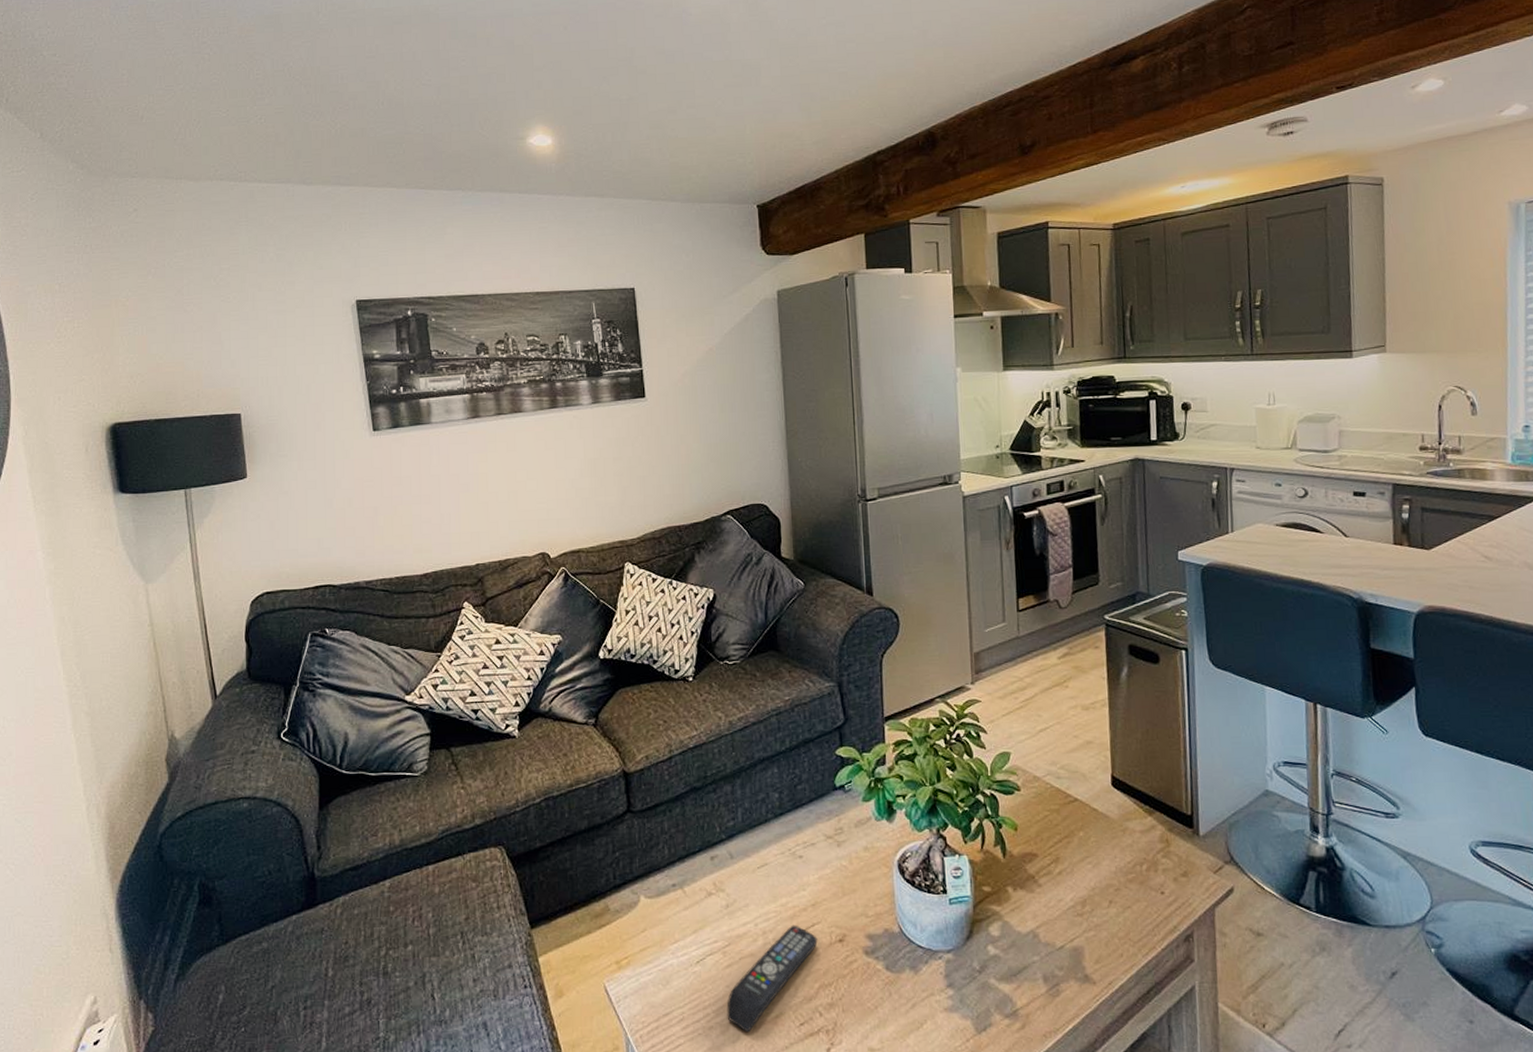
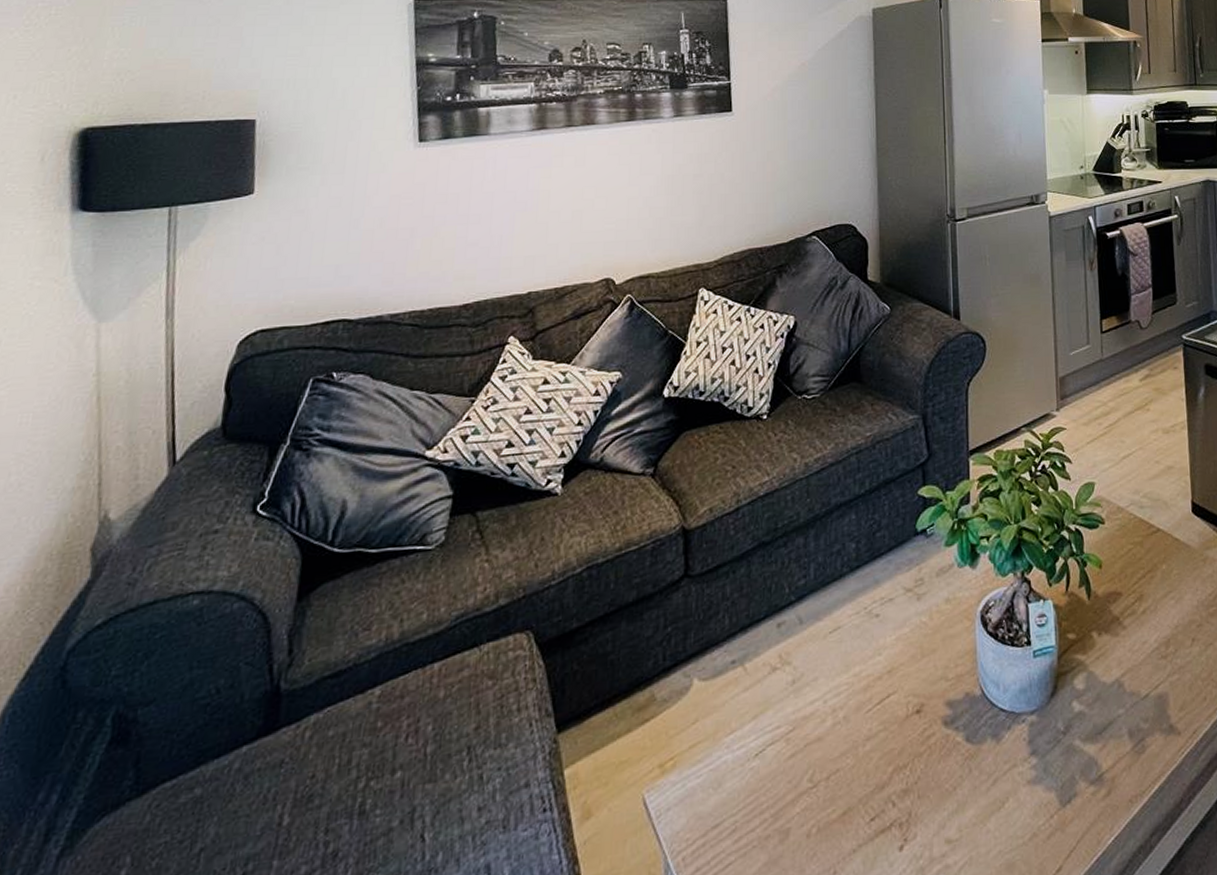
remote control: present [726,925,818,1033] -> none [787,697,893,838]

